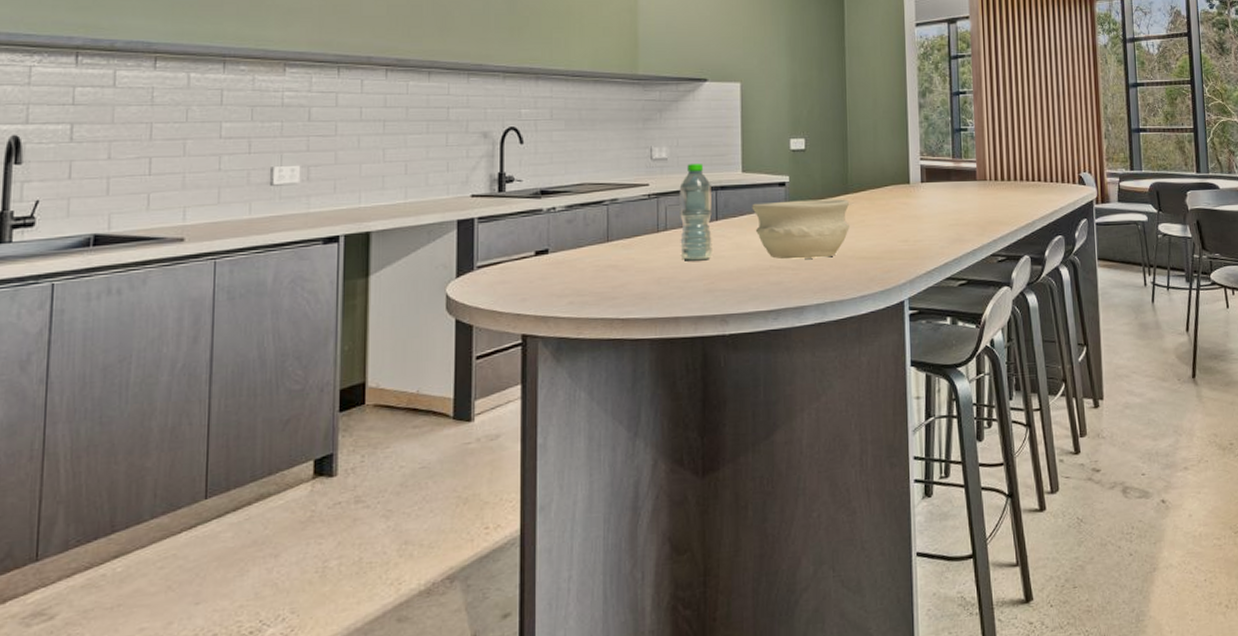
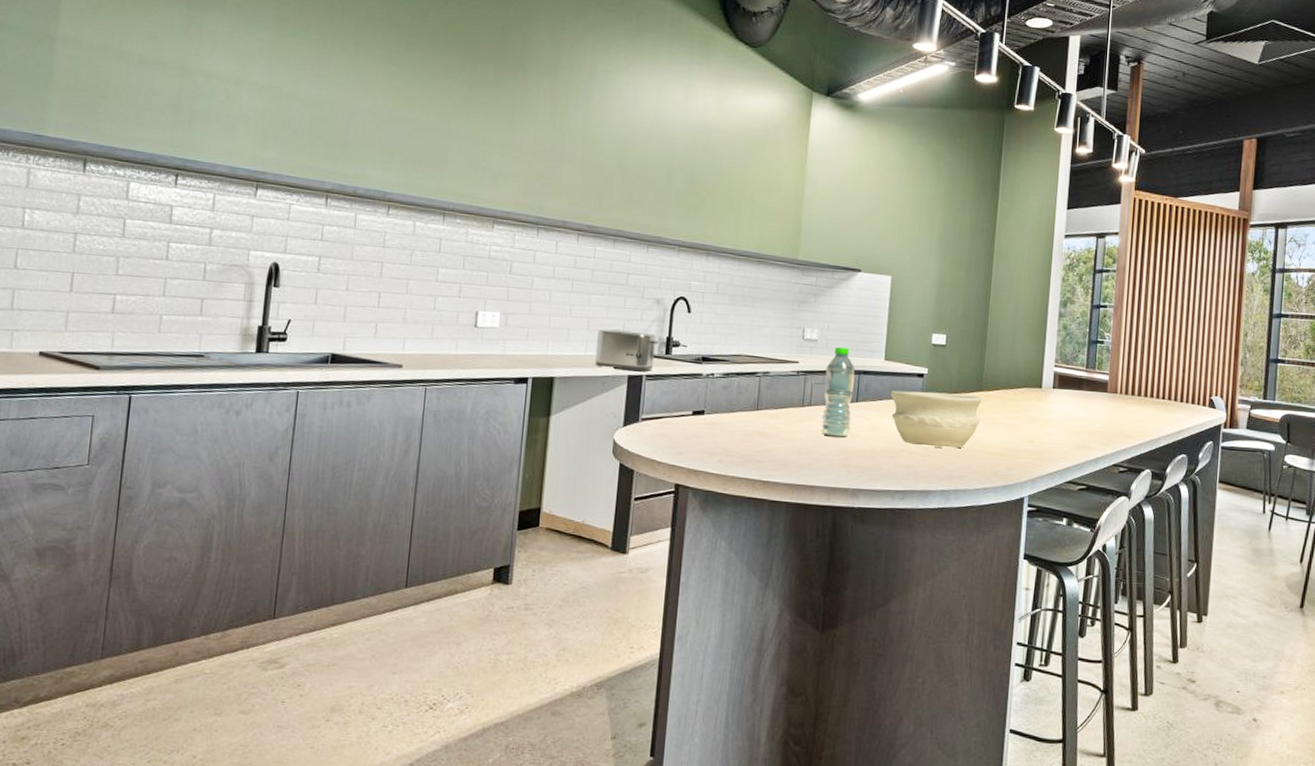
toaster: none [416,170,489,215] -> present [594,329,659,372]

